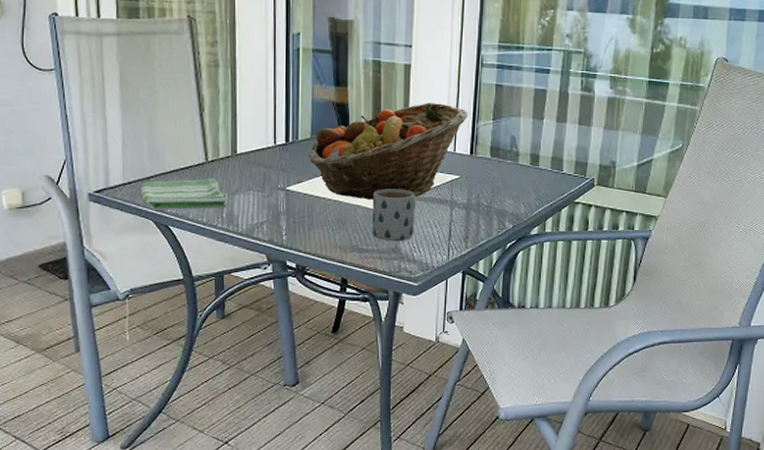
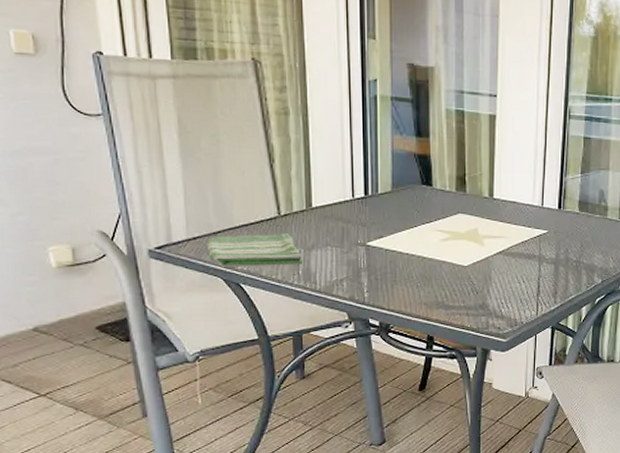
fruit basket: present [308,103,468,200] -> none [389,155,555,255]
mug: present [372,189,415,241] -> none [458,244,502,298]

